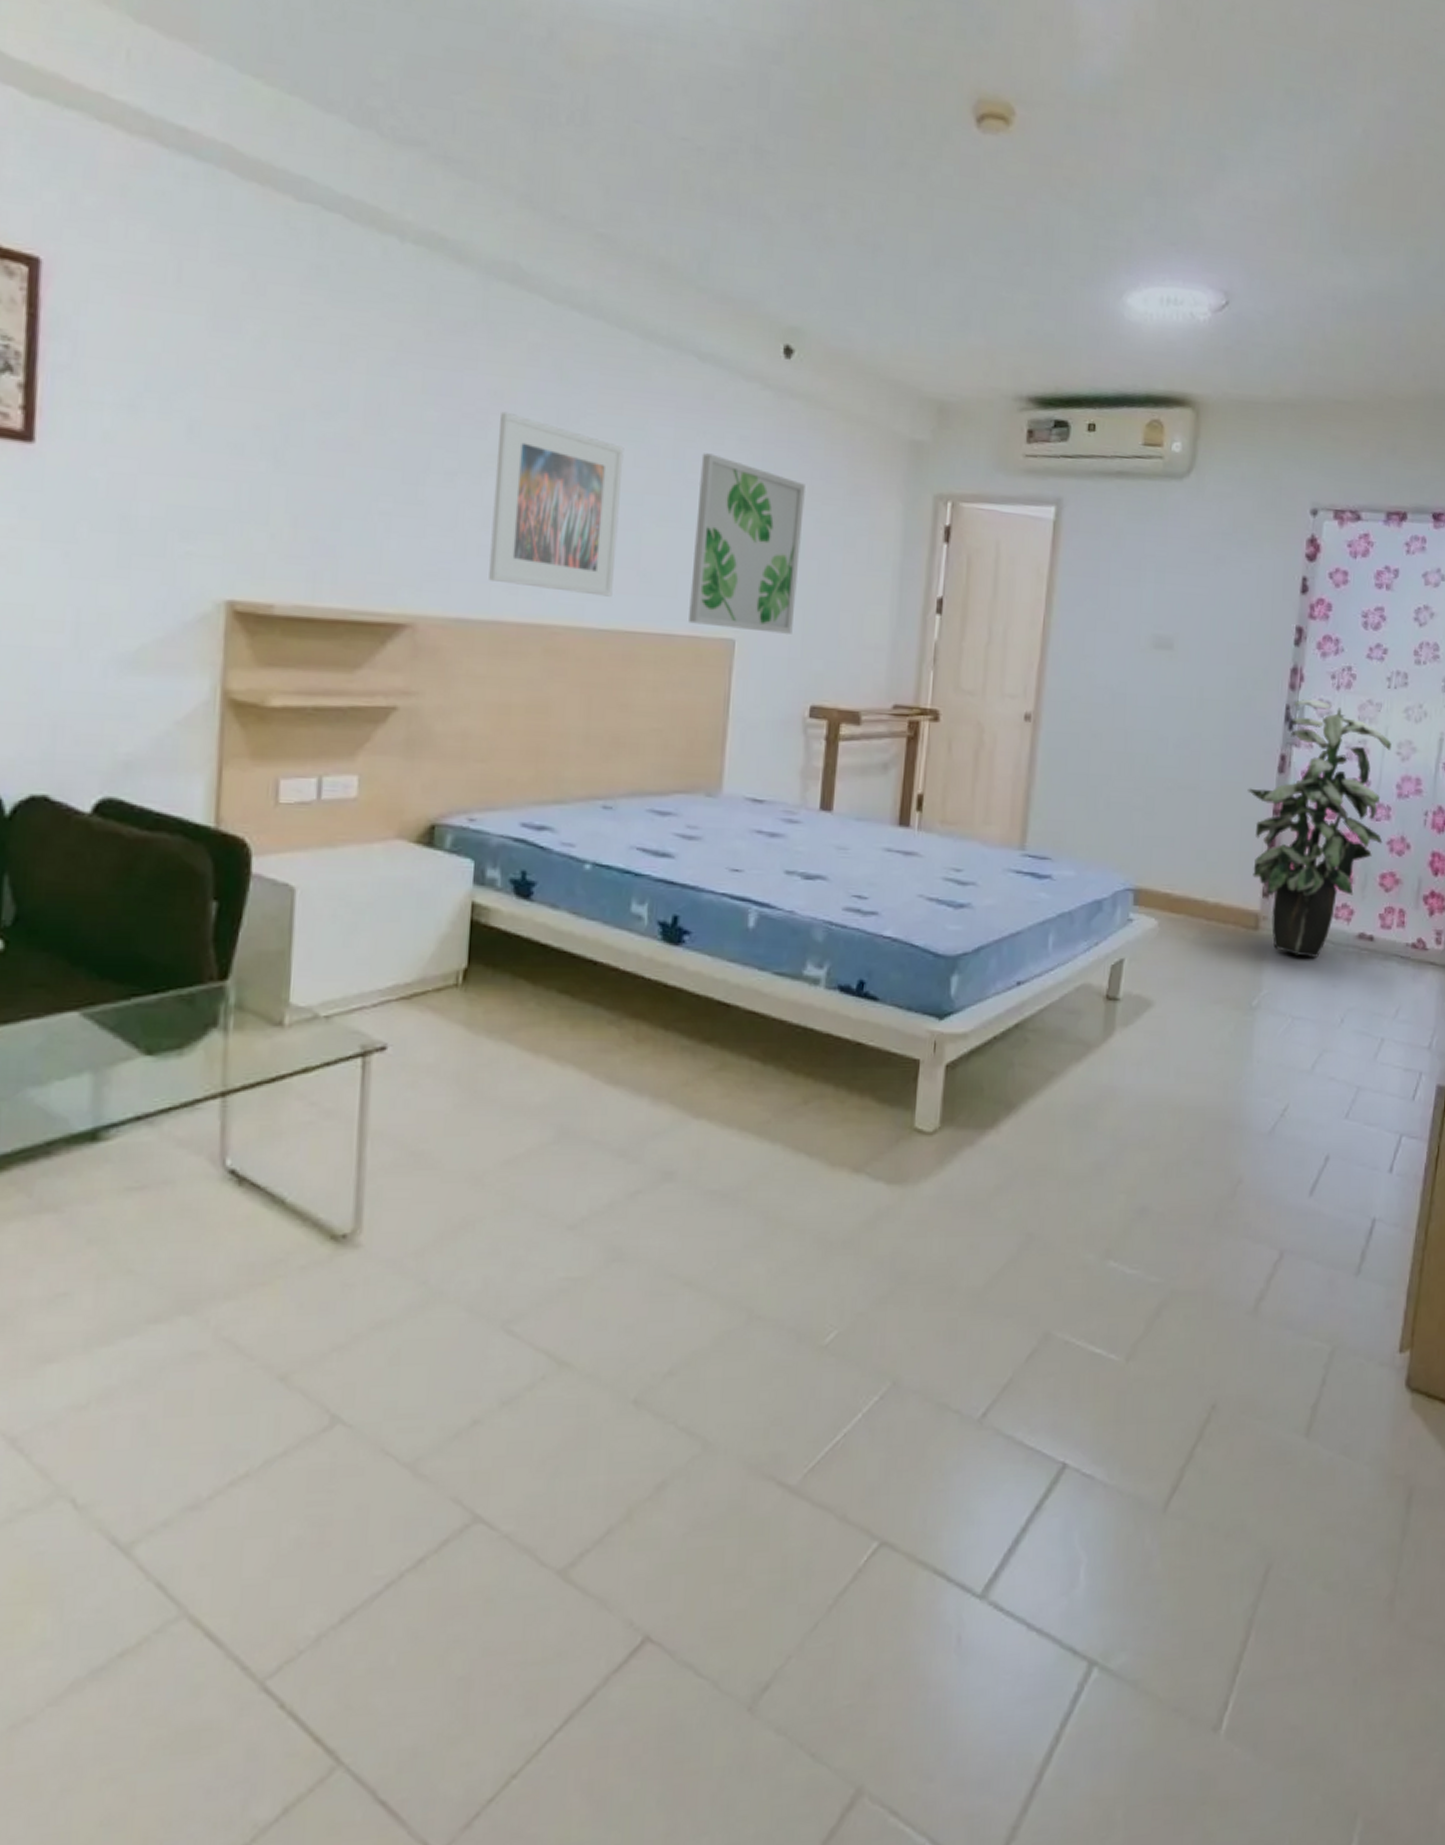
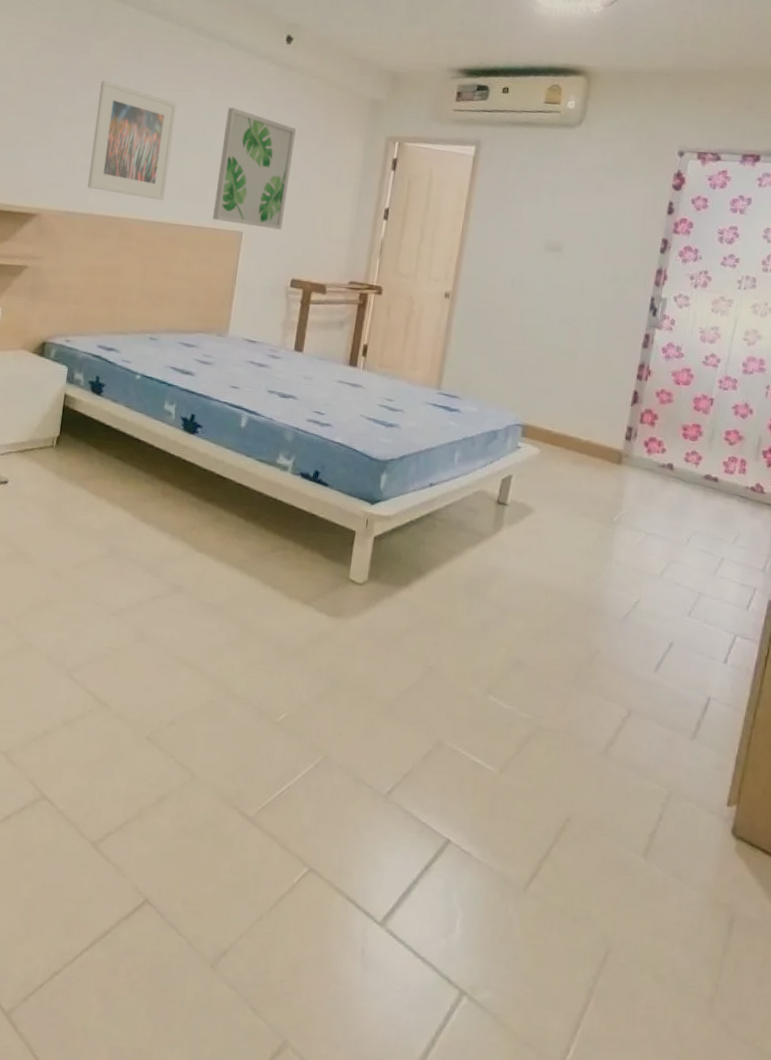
indoor plant: present [1247,698,1392,957] -> none [616,293,740,490]

